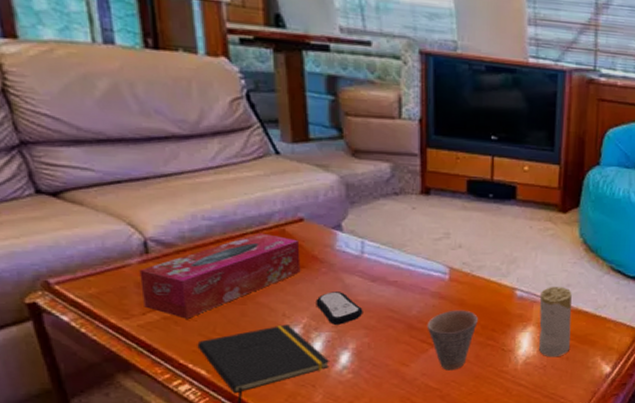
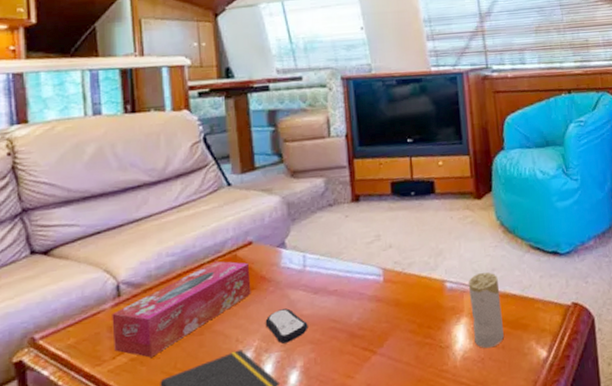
cup: present [427,310,478,371] -> none [367,310,414,378]

